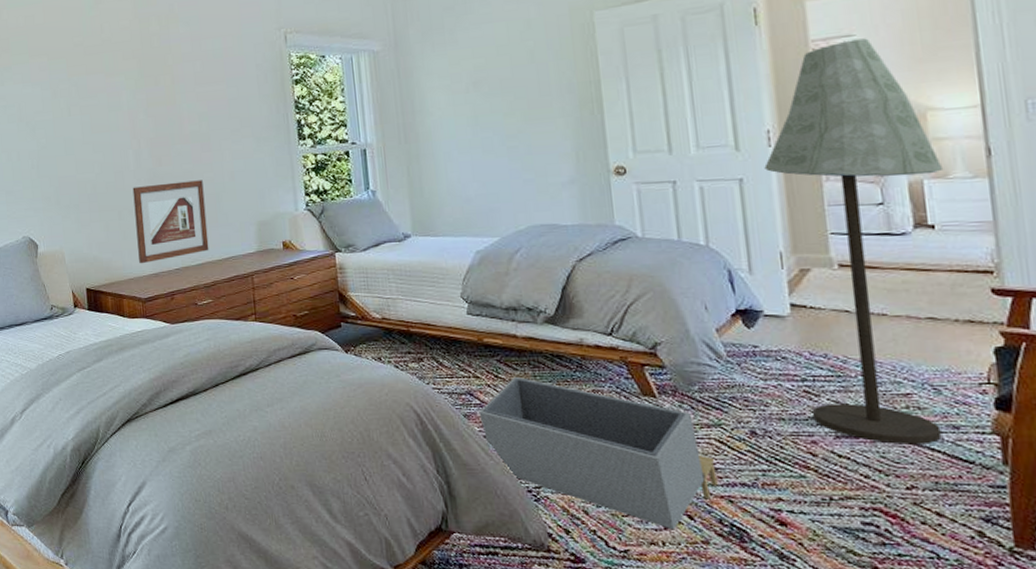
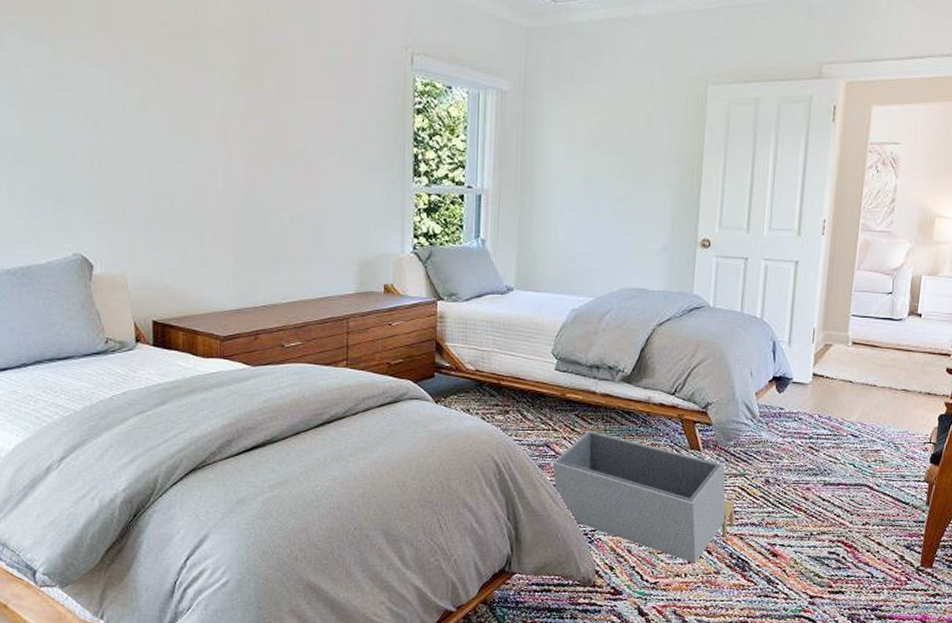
picture frame: present [132,180,209,264] -> none [219,207,303,298]
floor lamp: present [764,38,944,445] -> none [812,147,937,490]

